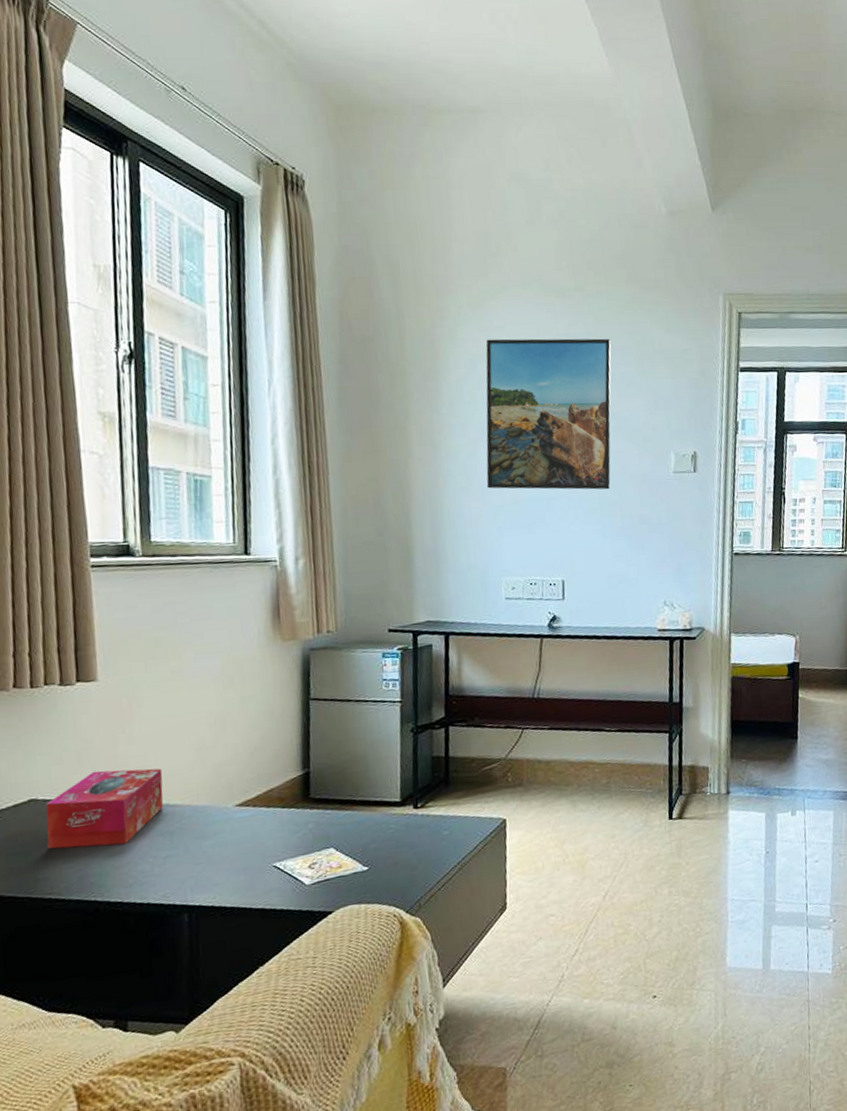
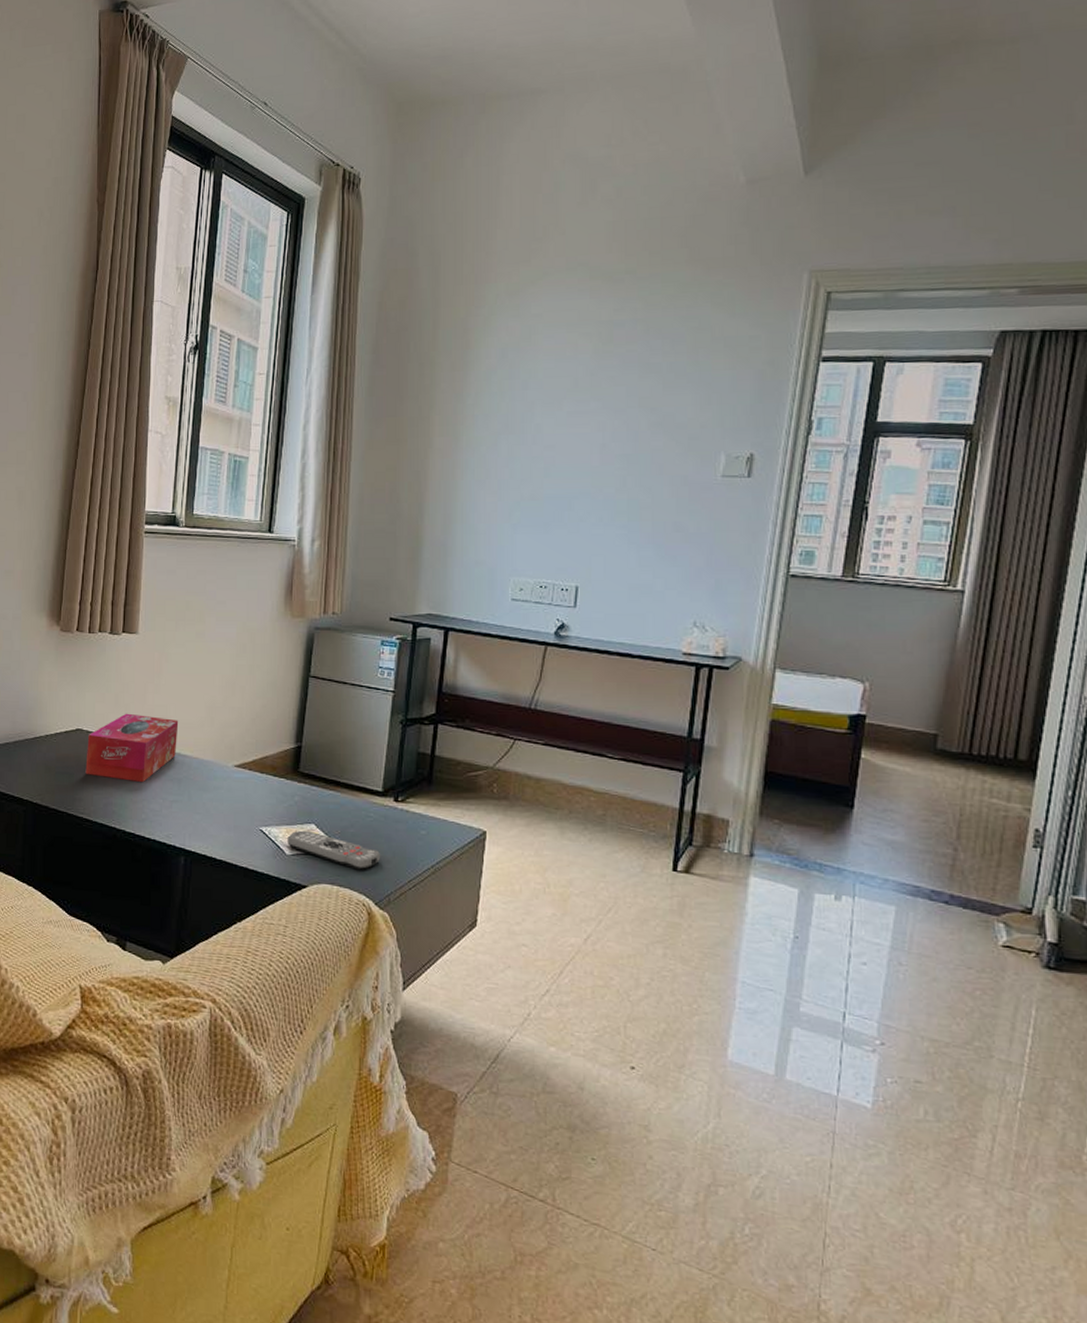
remote control: none [305,855,407,884] -> present [287,830,381,870]
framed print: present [486,338,611,490] -> none [505,325,662,492]

